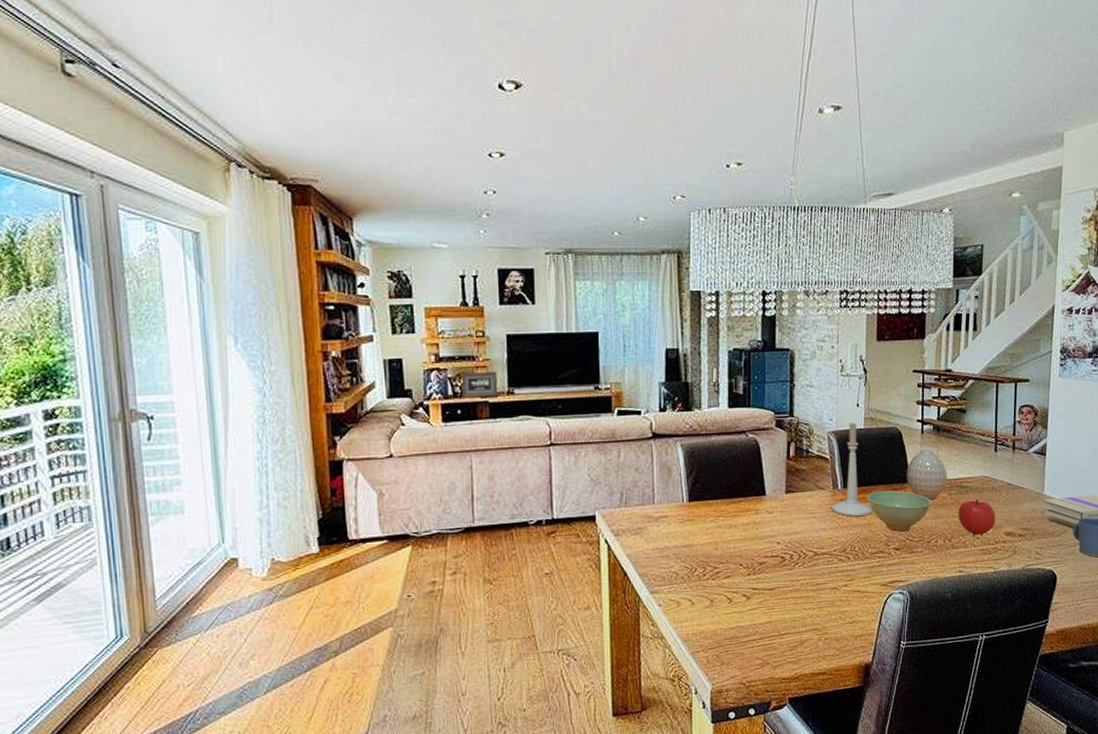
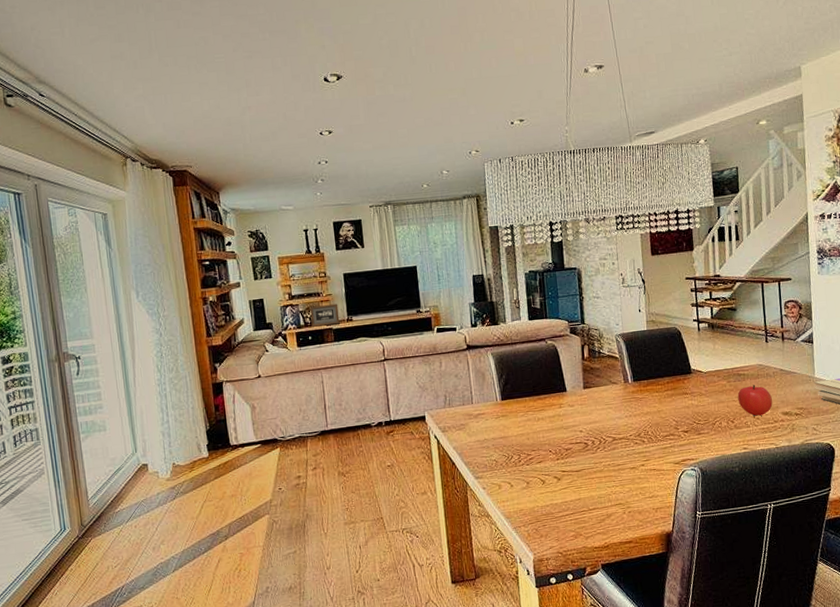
candlestick: present [831,422,873,517] -> none [624,325,662,406]
bowl: present [867,490,932,532] -> none [655,381,713,417]
vase: present [907,448,947,500] -> none [688,344,725,387]

